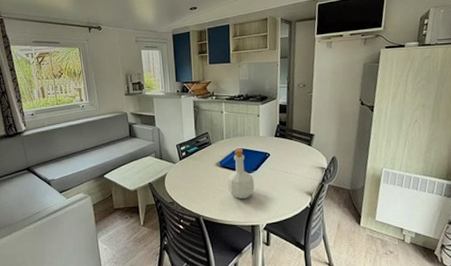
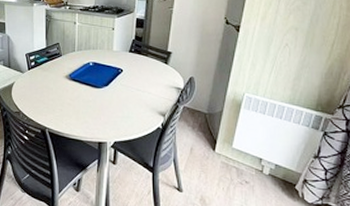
bottle: present [227,148,254,199] -> none [76,61,104,114]

